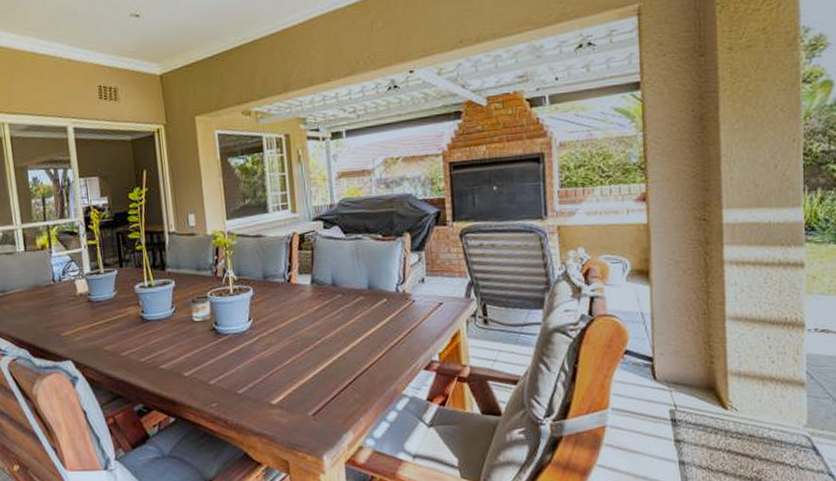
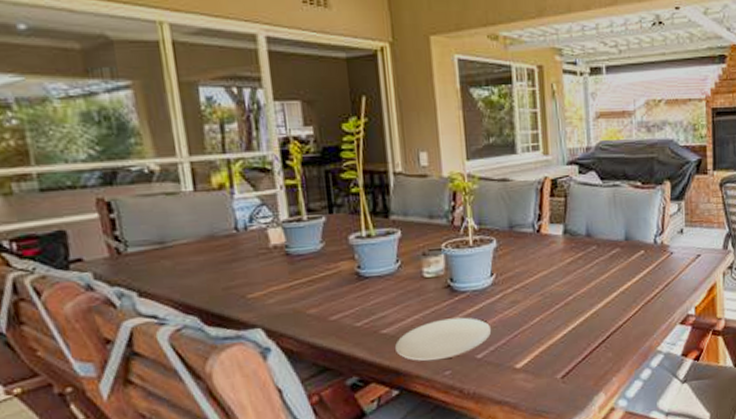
plate: none [172,356,250,394] -> present [395,317,491,362]

